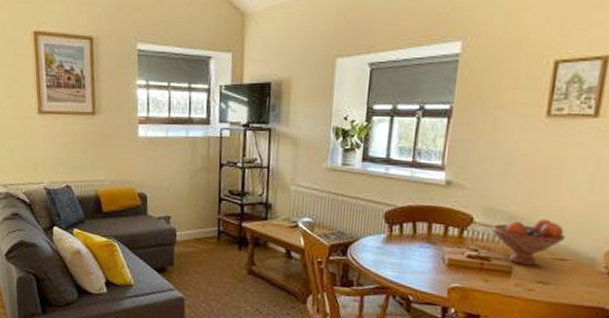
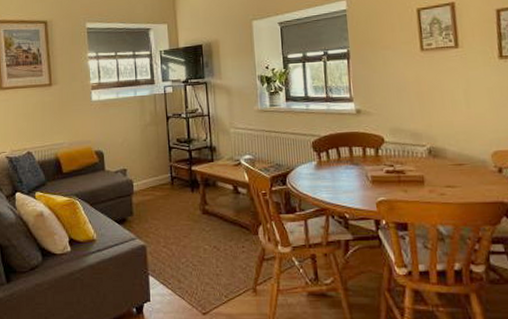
fruit bowl: present [491,218,565,266] -> none [399,132,458,173]

